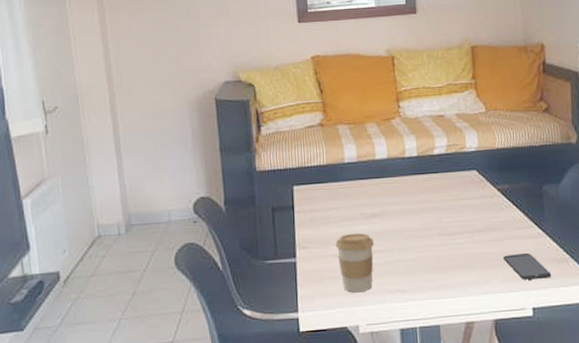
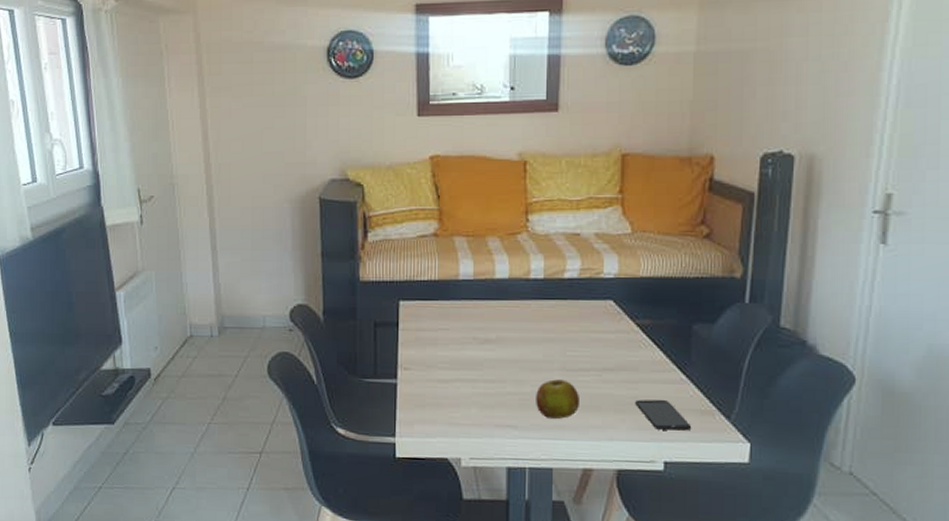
coffee cup: present [335,233,374,293] -> none [442,359,485,423]
fruit: none [419,244,458,281] -> present [536,379,581,420]

